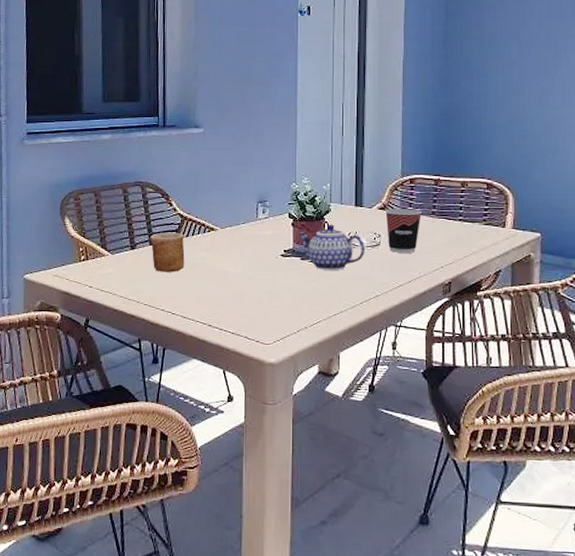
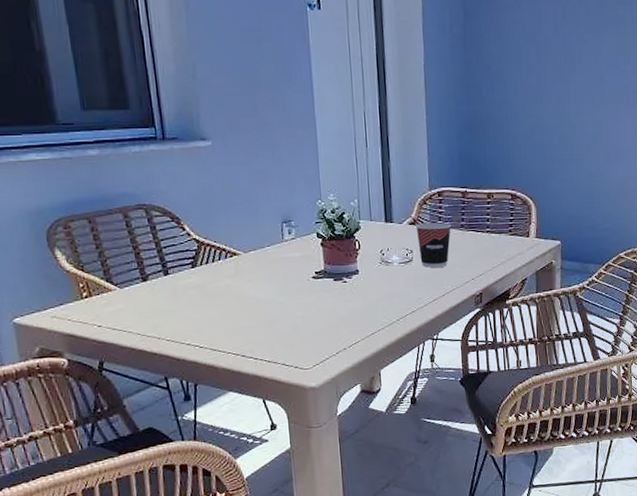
cup: present [150,232,185,272] -> none [164,259,208,304]
teapot: present [298,224,366,270] -> none [329,242,399,290]

